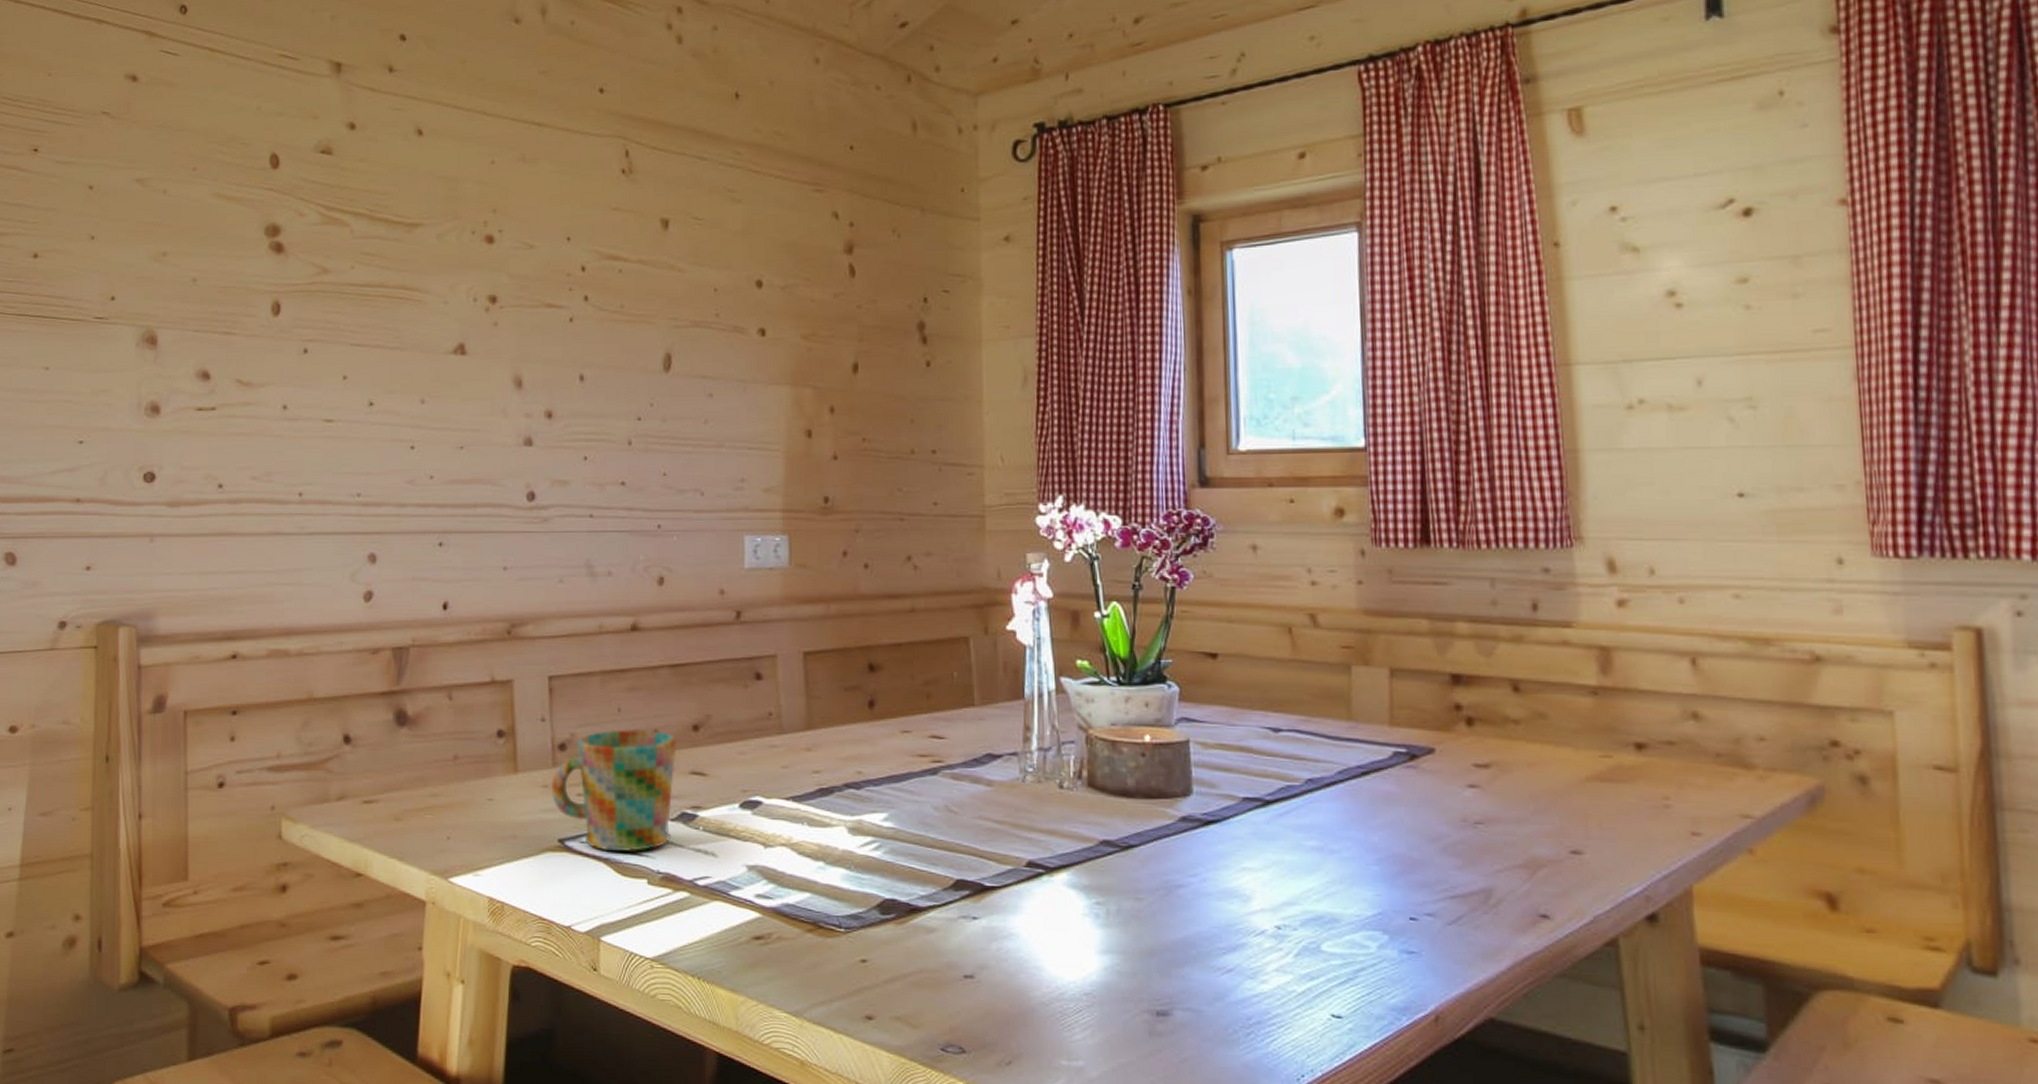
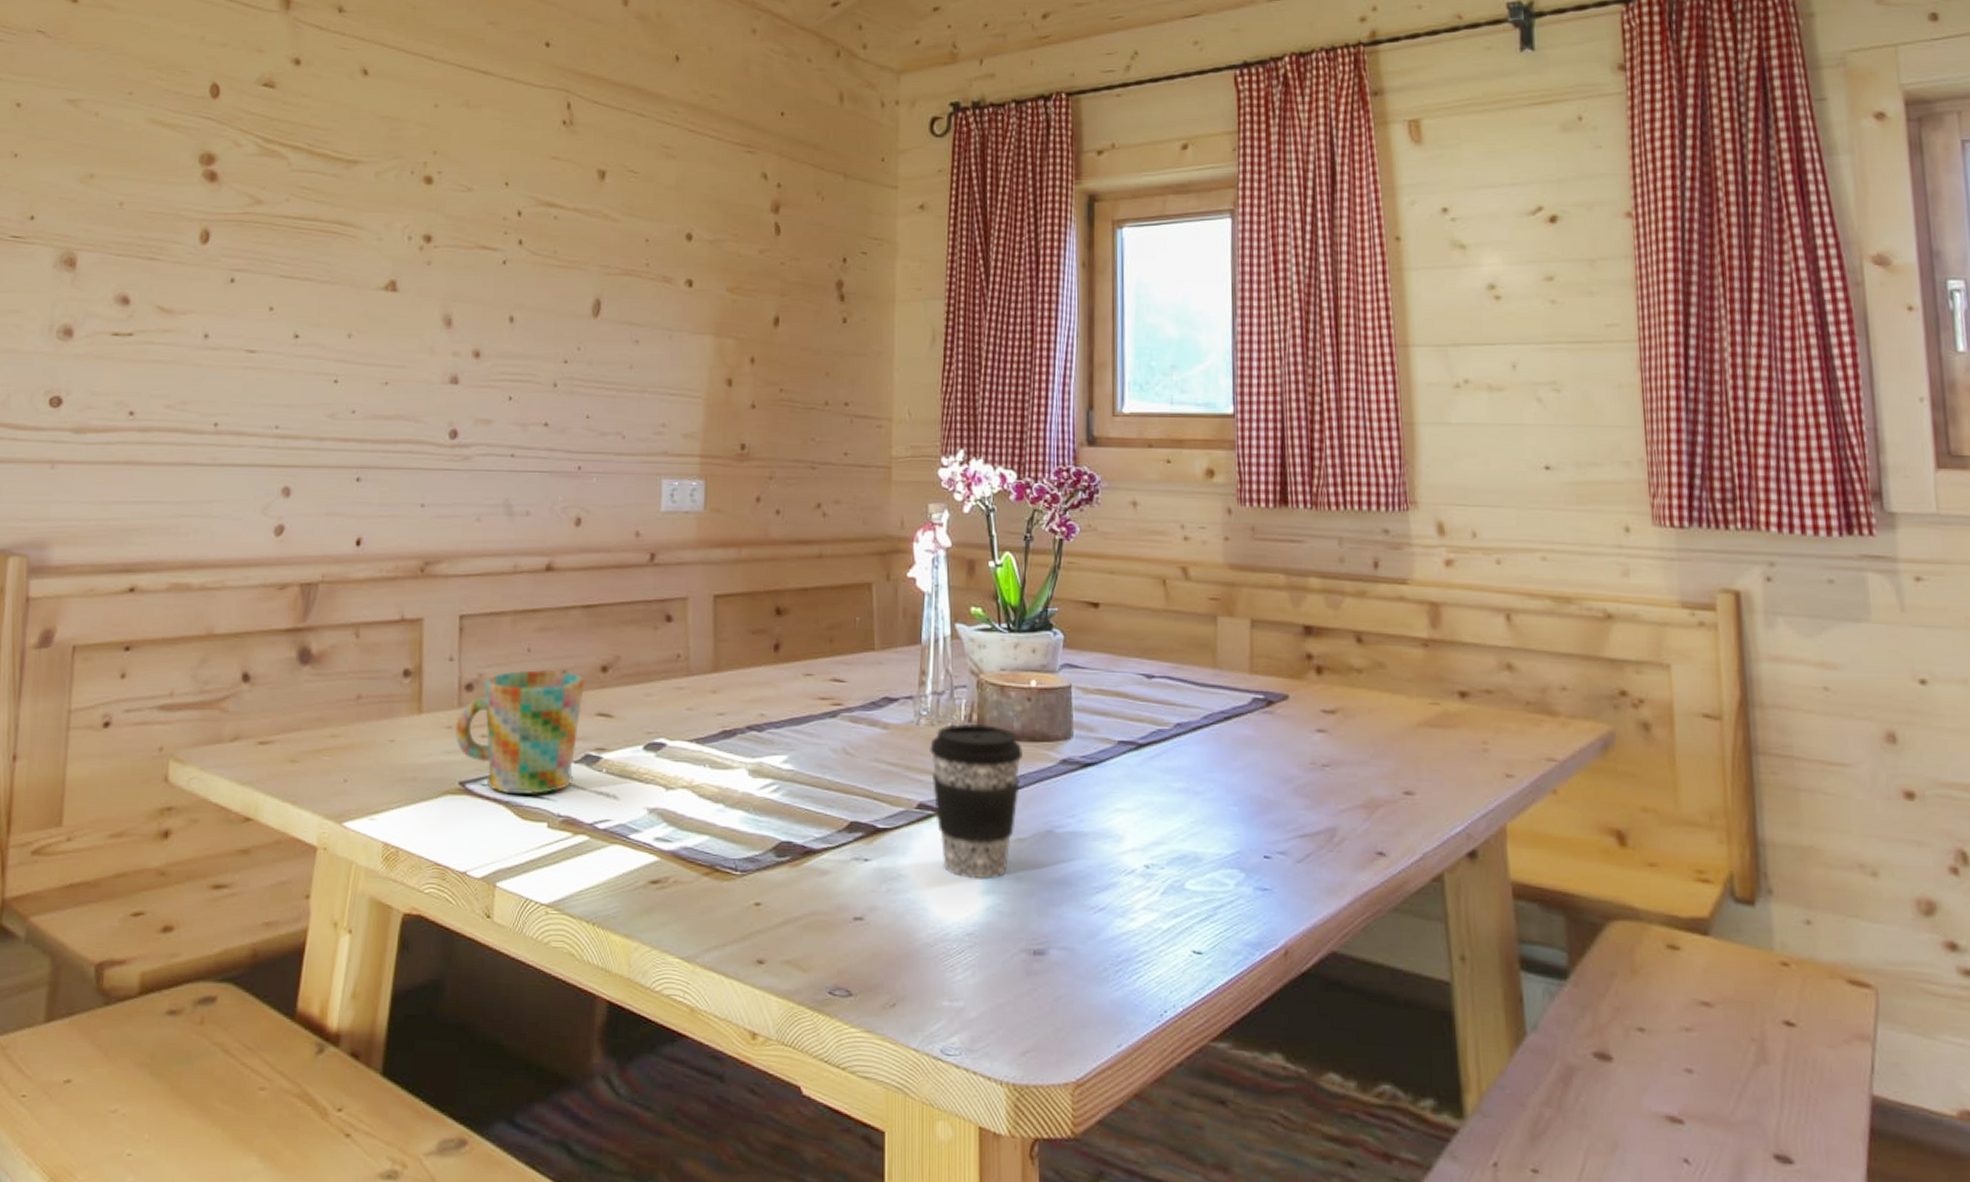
coffee cup: none [1036,779,1138,939] -> present [928,722,1023,880]

